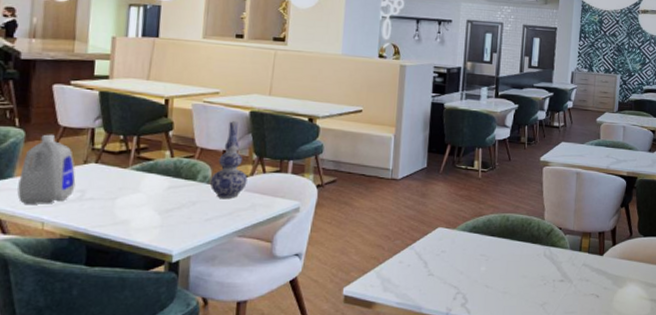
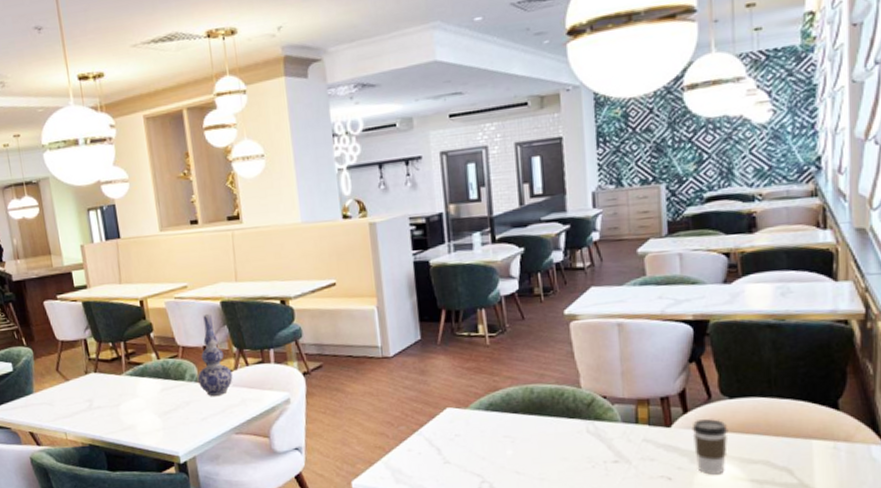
bottle: present [17,134,76,204] -> none [37,349,84,417]
coffee cup: none [616,251,641,294] -> present [691,419,729,475]

